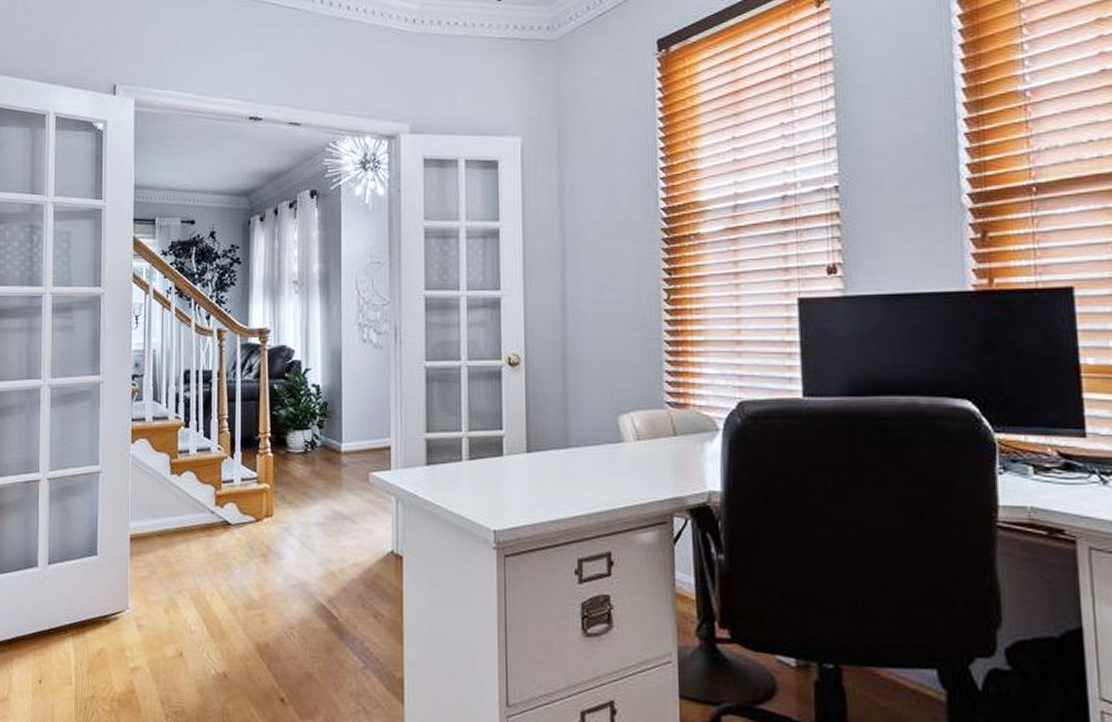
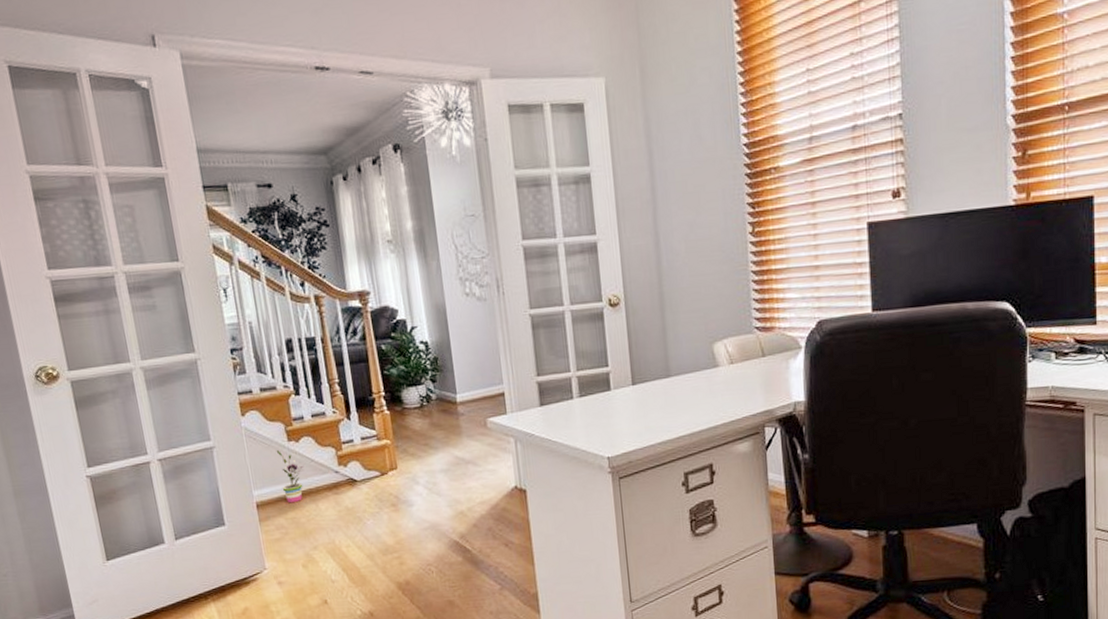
potted plant: none [157,483,182,540] -> present [276,451,304,503]

